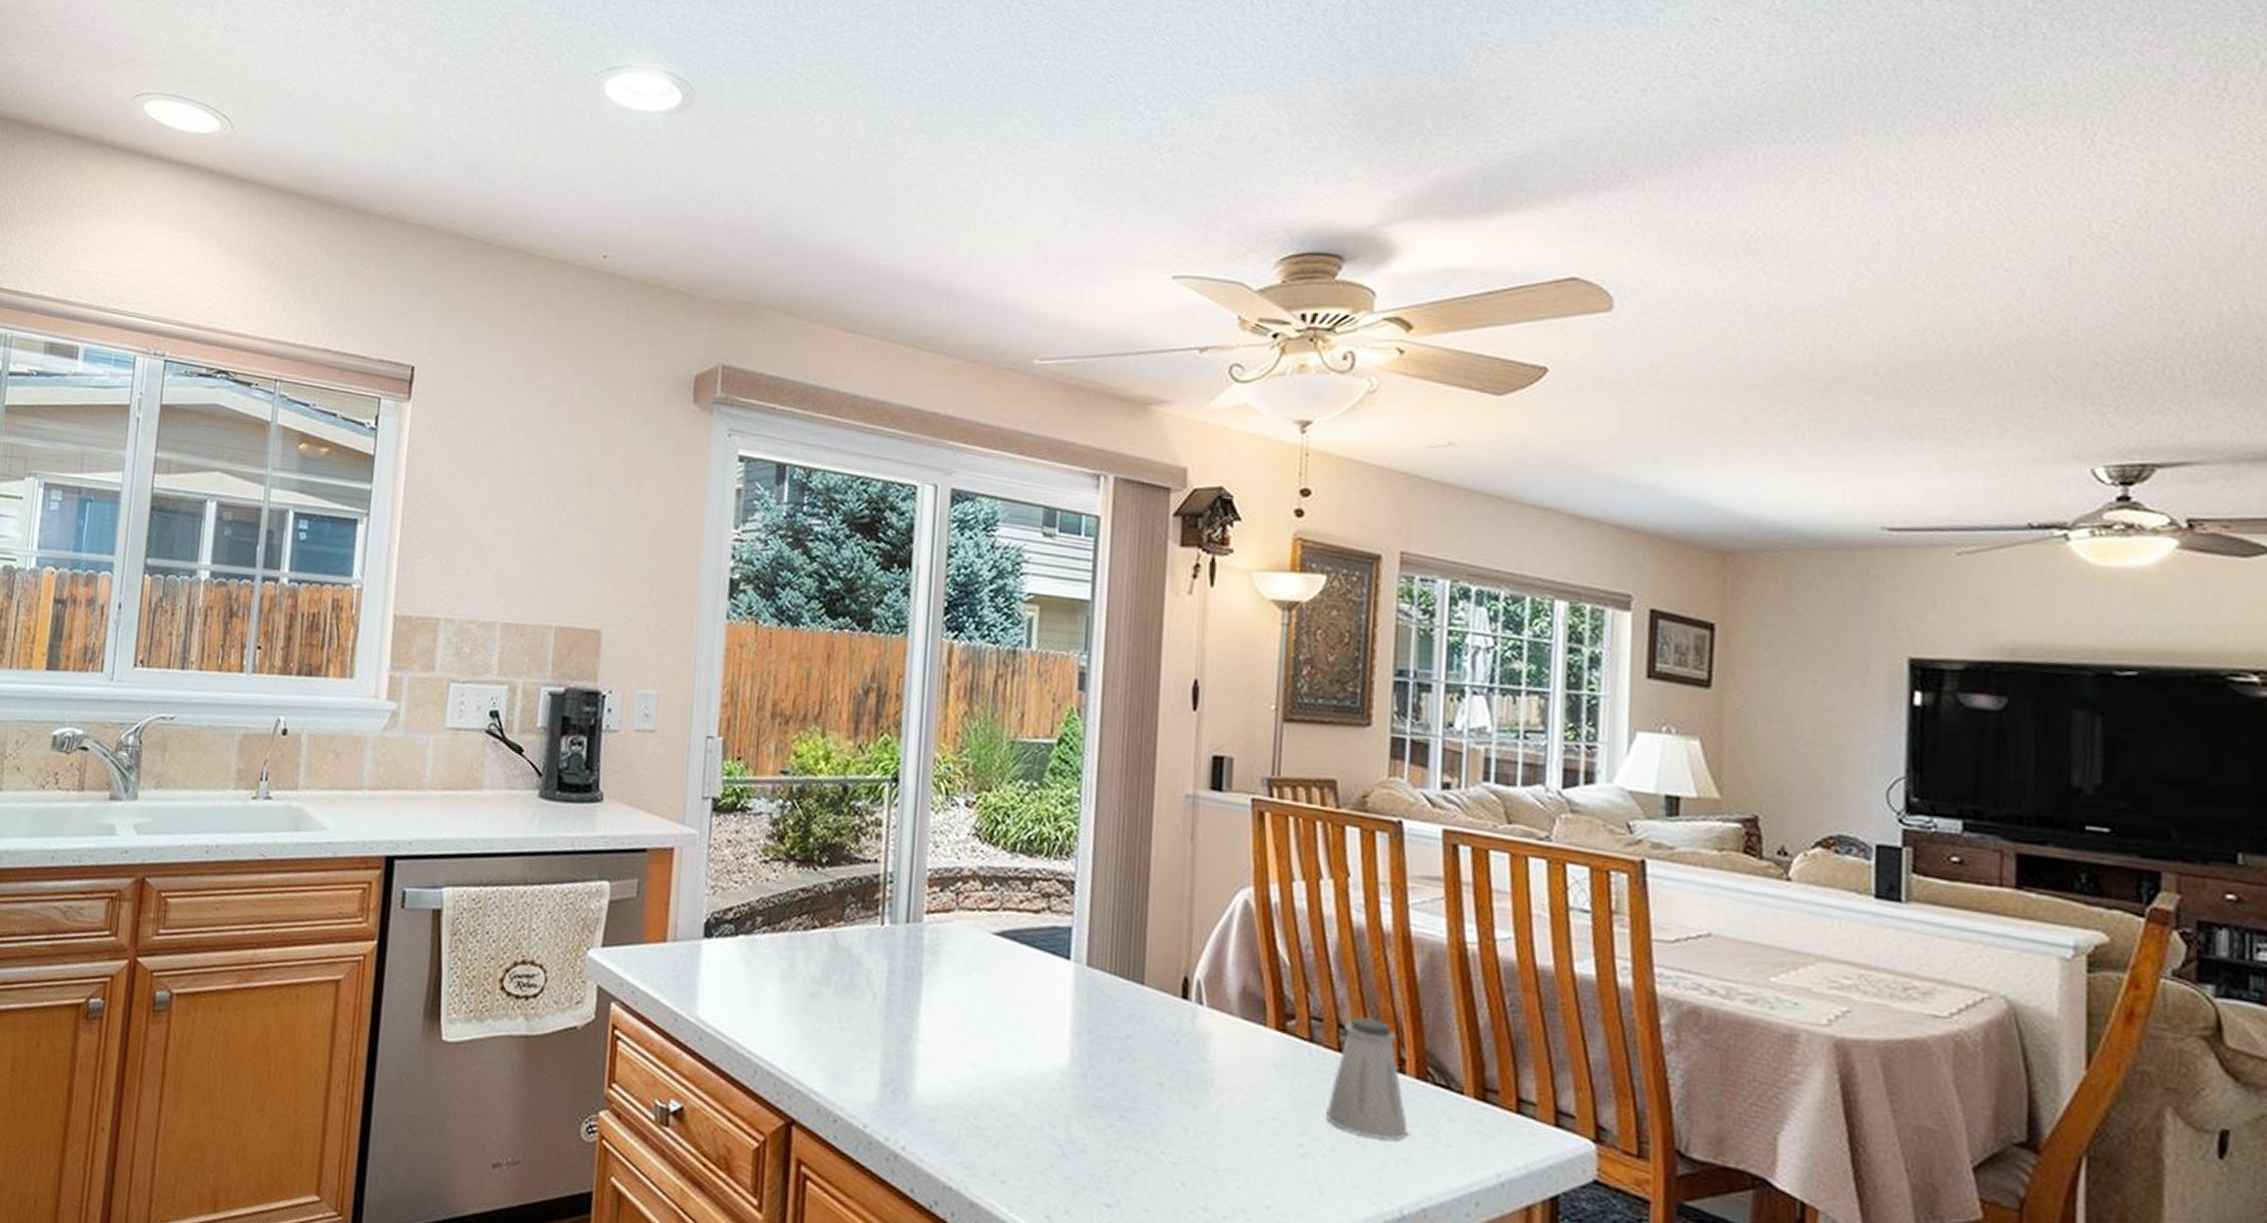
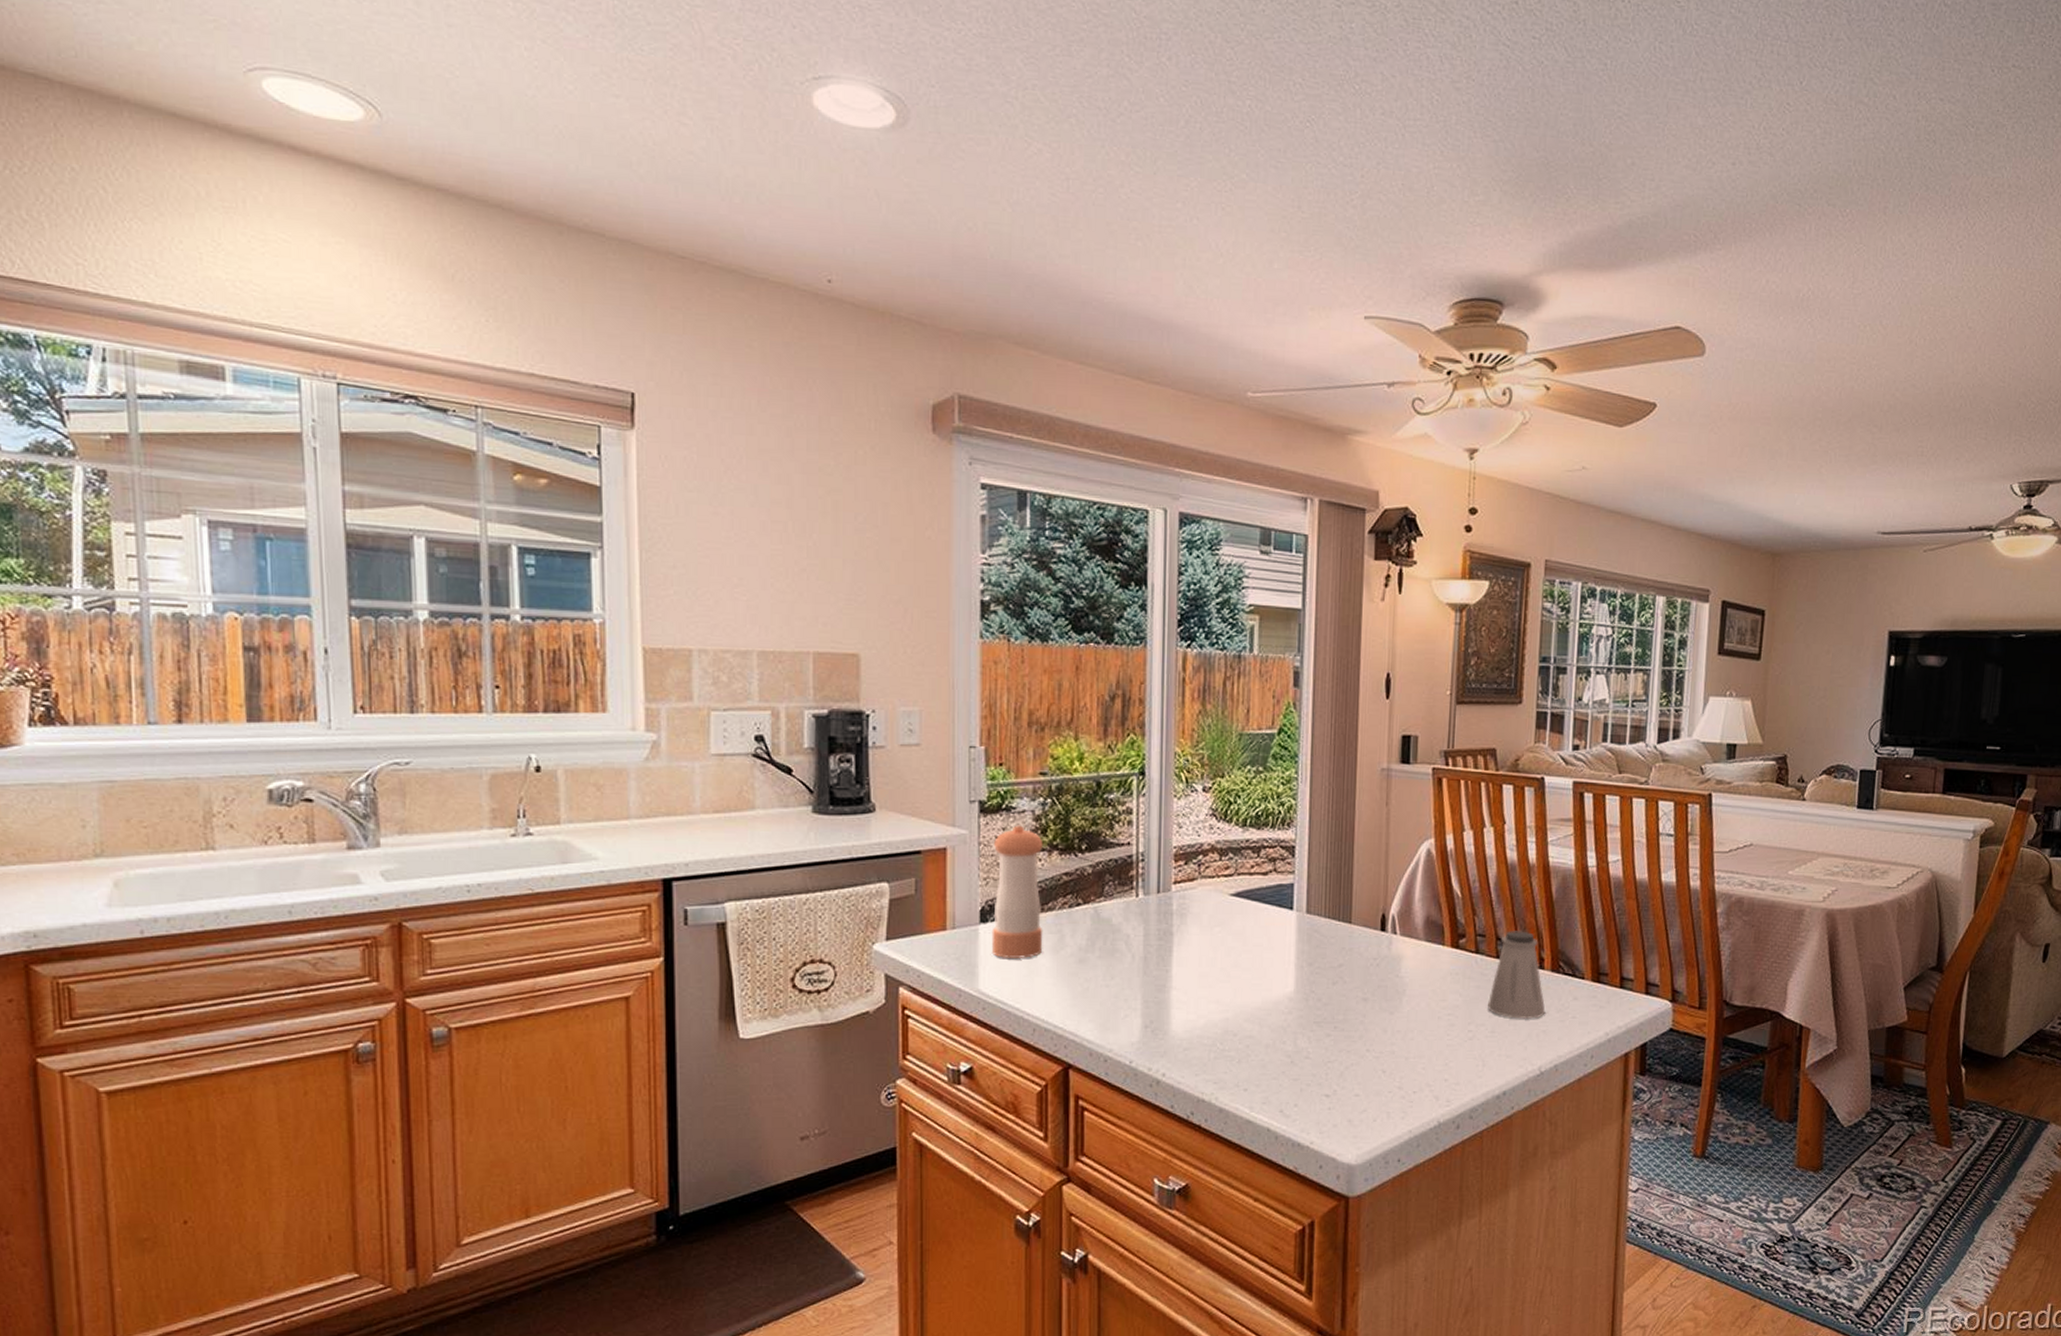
pepper shaker: none [714,828,780,985] -> present [991,825,1044,958]

